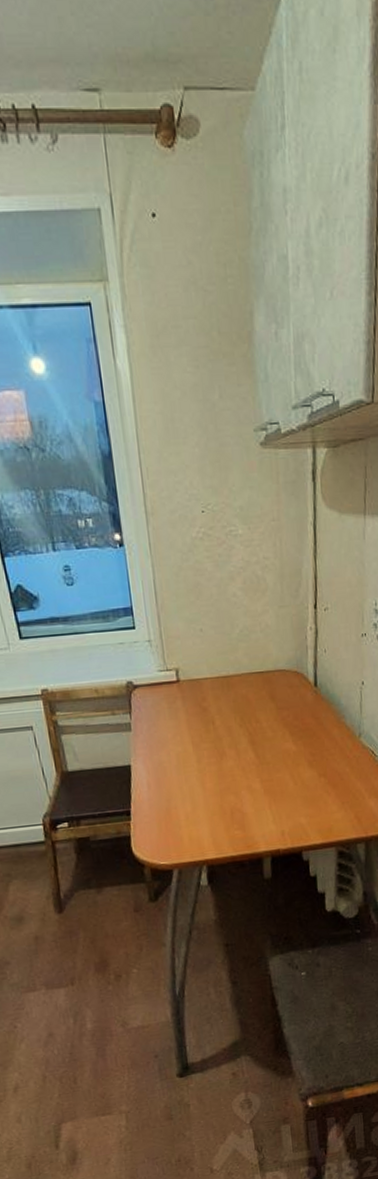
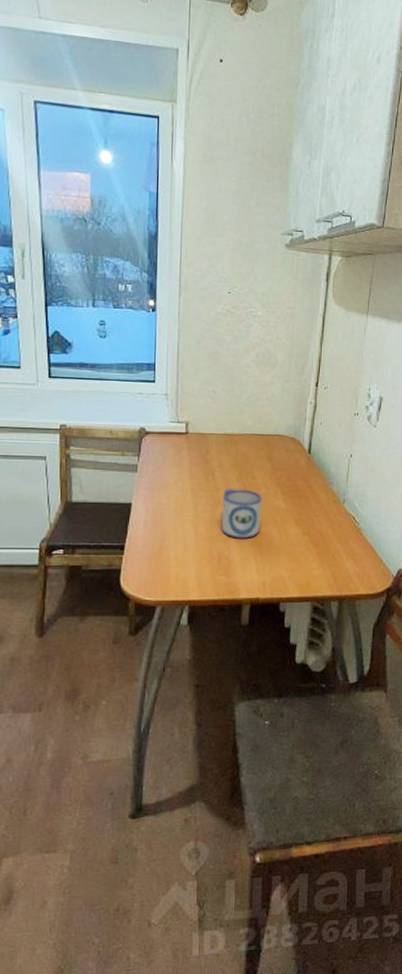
mug: none [227,735,272,790] -> present [222,488,263,539]

